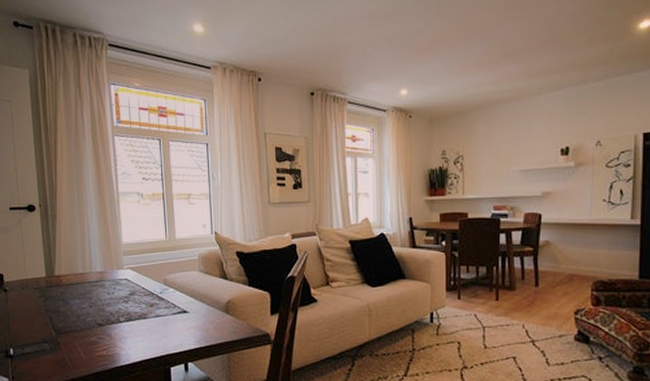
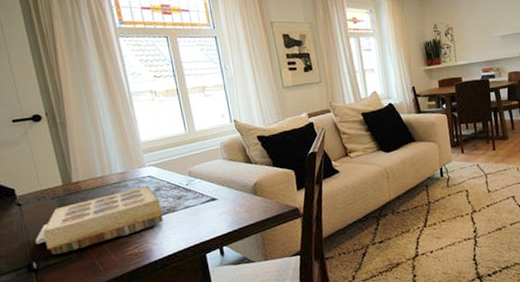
book: none [14,289,133,345] -> present [35,186,163,255]

